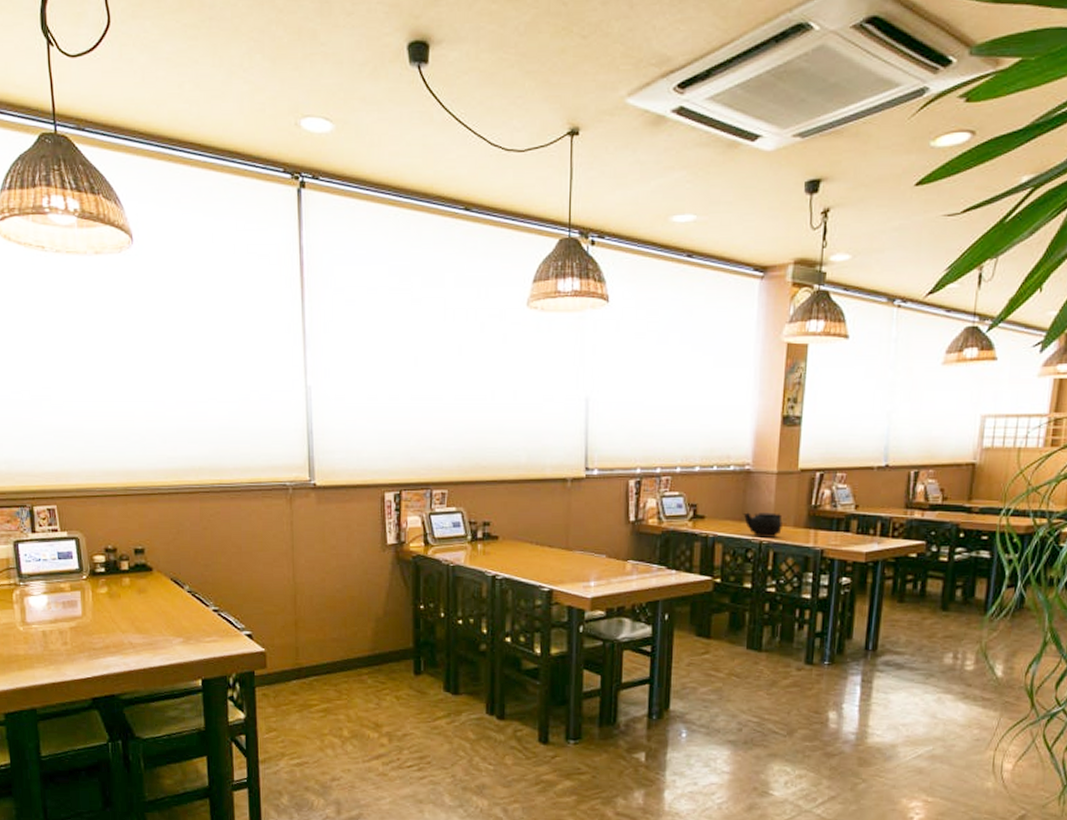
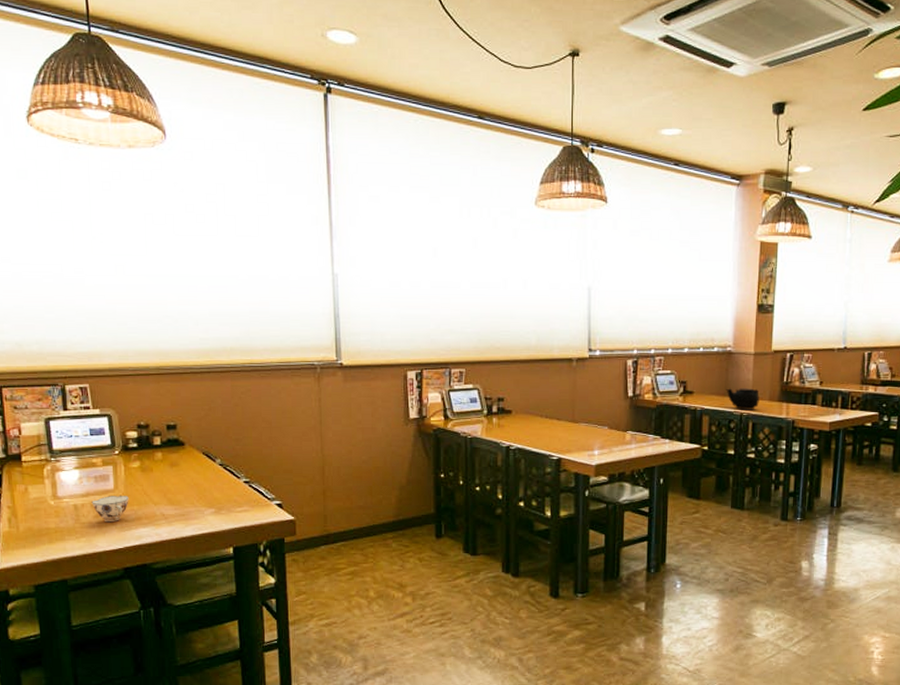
teacup: none [60,621,97,650] -> present [91,495,129,523]

